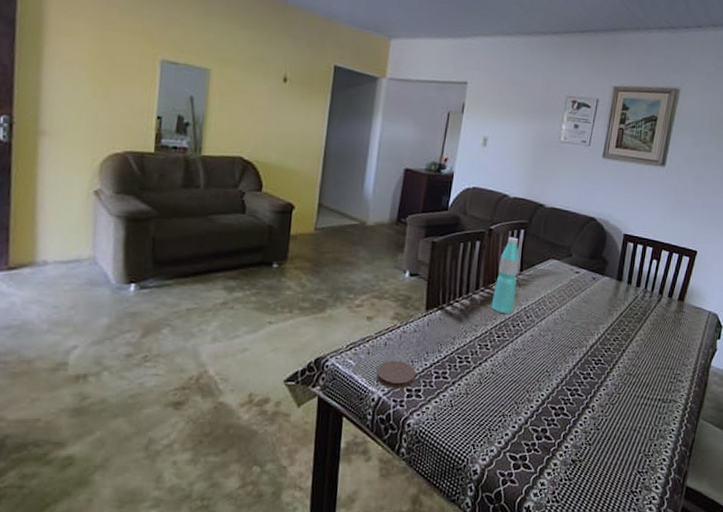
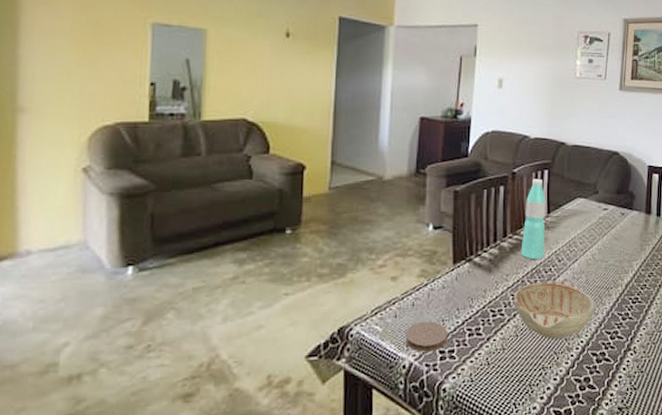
decorative bowl: none [480,335,559,390] -> present [513,280,595,339]

